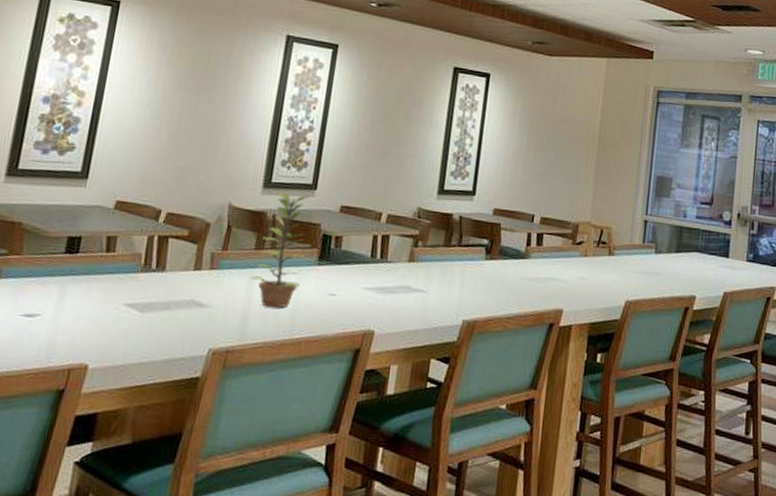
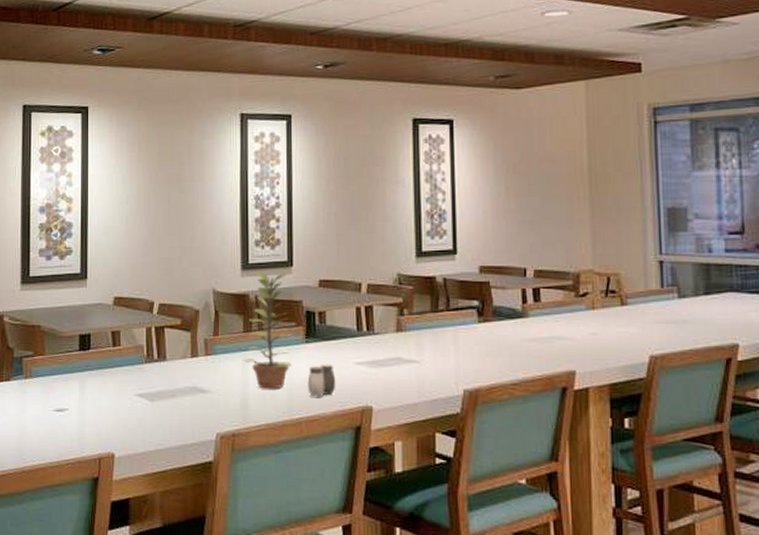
salt and pepper shaker: none [312,286,343,319] -> present [307,364,336,397]

